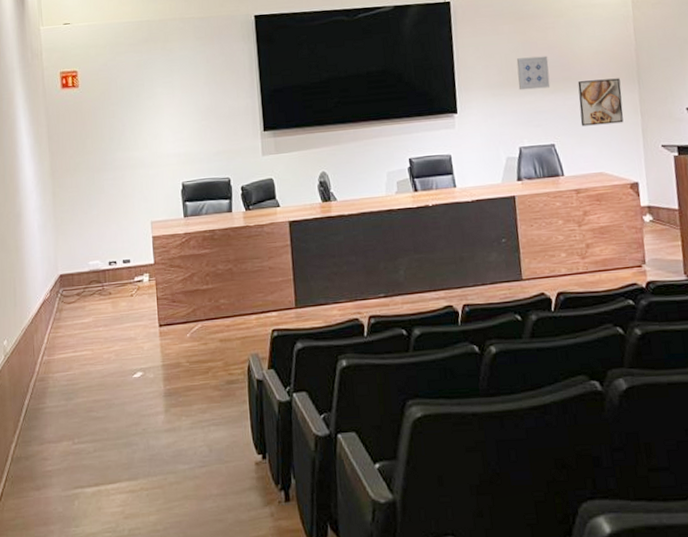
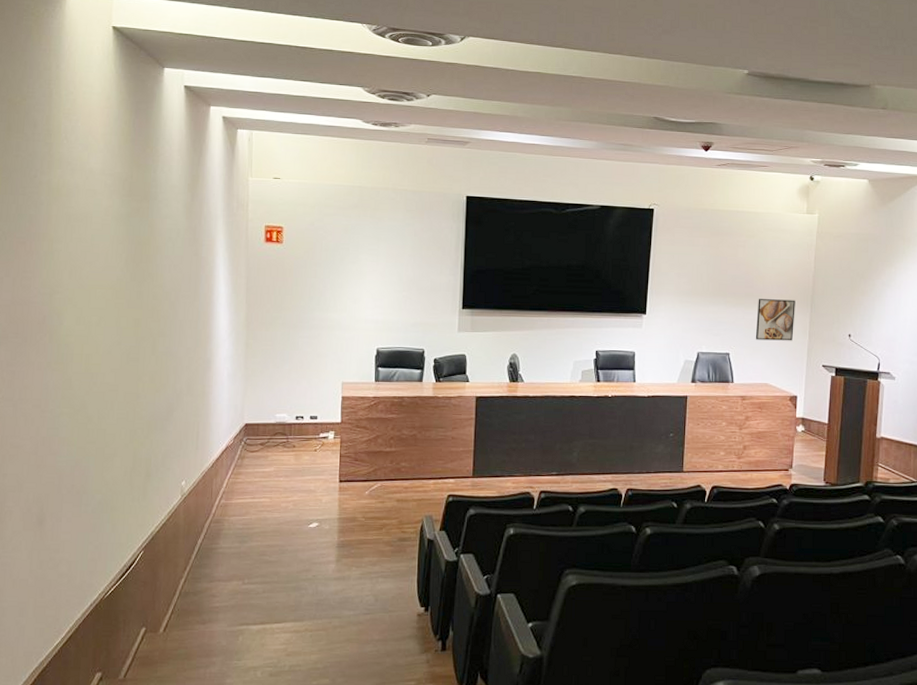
wall art: present [516,56,551,91] -> none [705,270,735,301]

